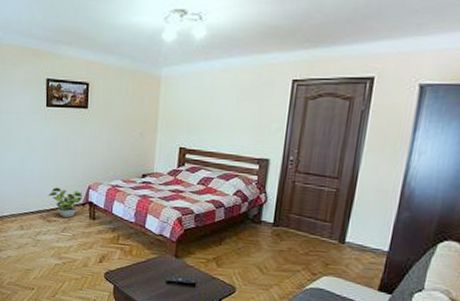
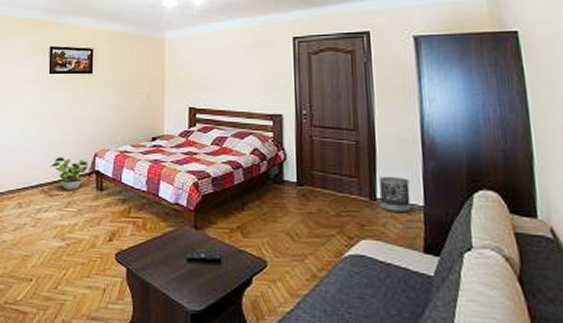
wastebasket: none [347,223,380,256] -> present [378,177,411,212]

